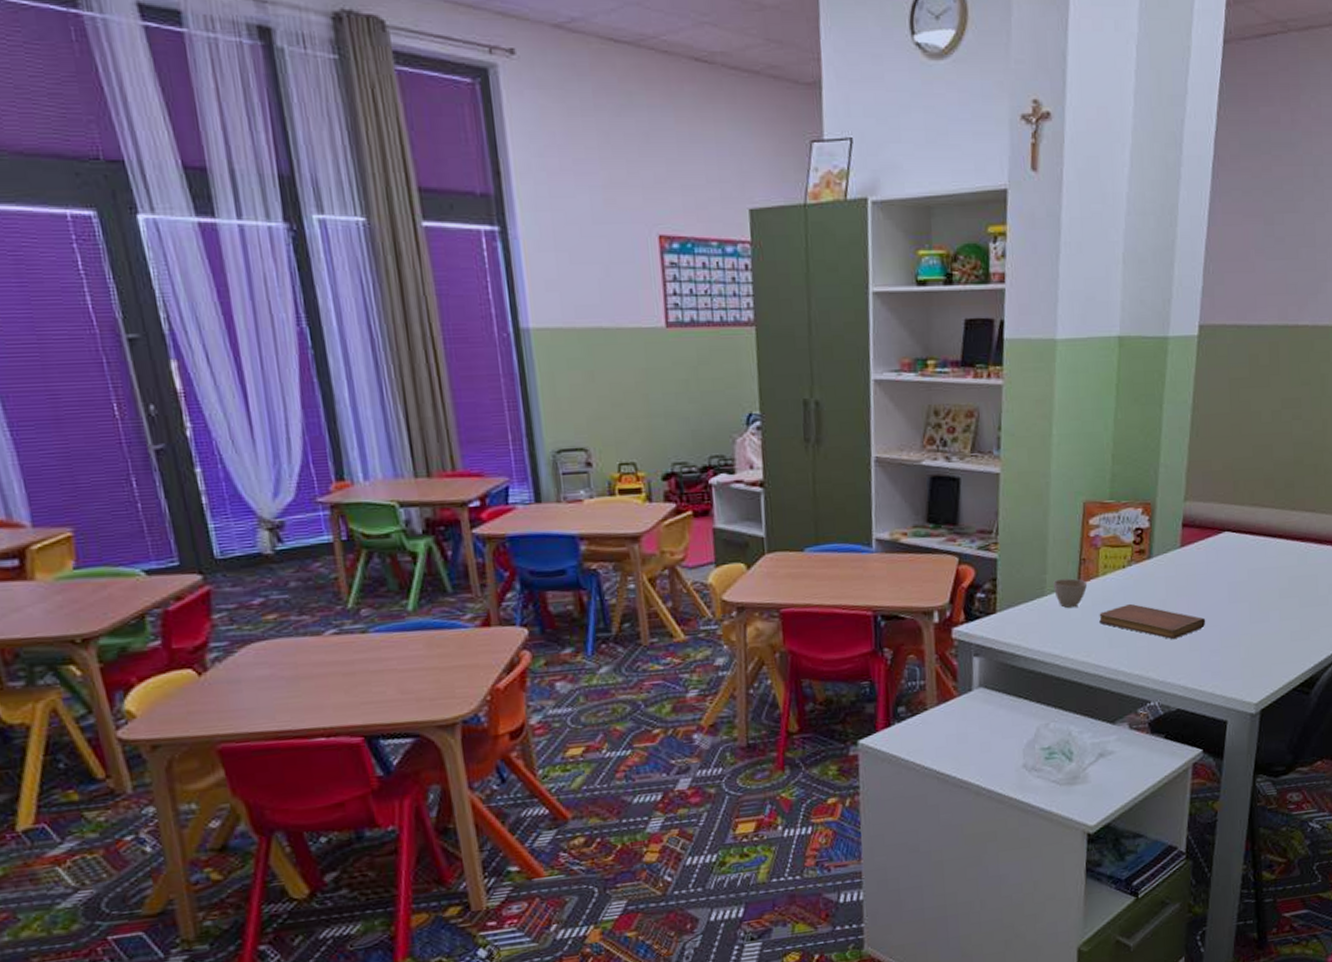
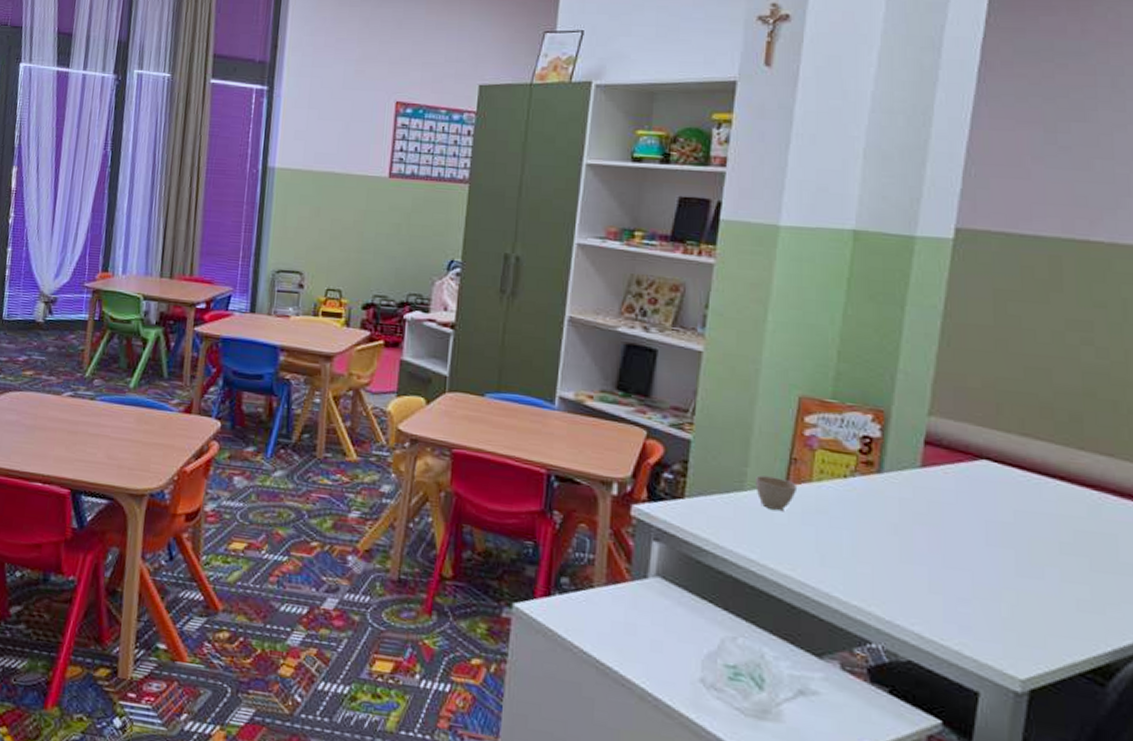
notebook: present [1099,603,1206,640] -> none [810,519,953,575]

